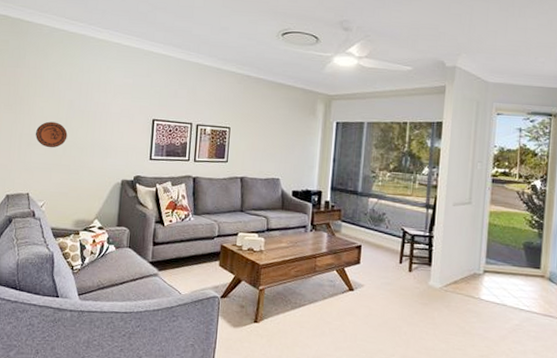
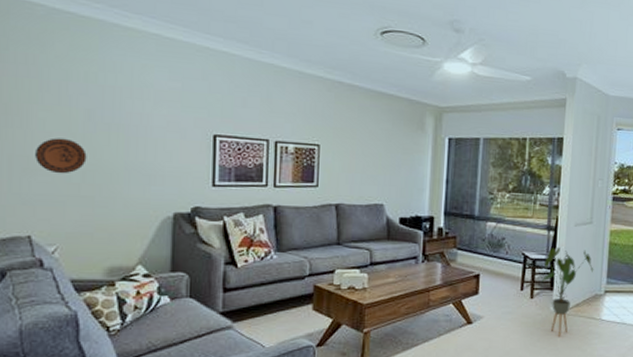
house plant: none [421,224,473,311] -> present [542,247,594,336]

